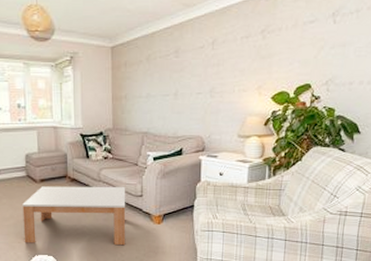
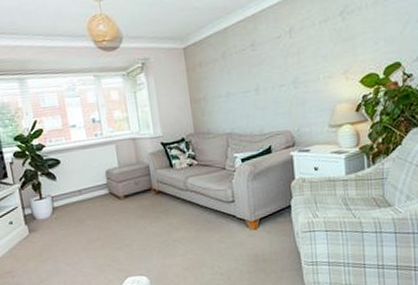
coffee table: present [22,186,126,246] -> none [108,194,223,265]

